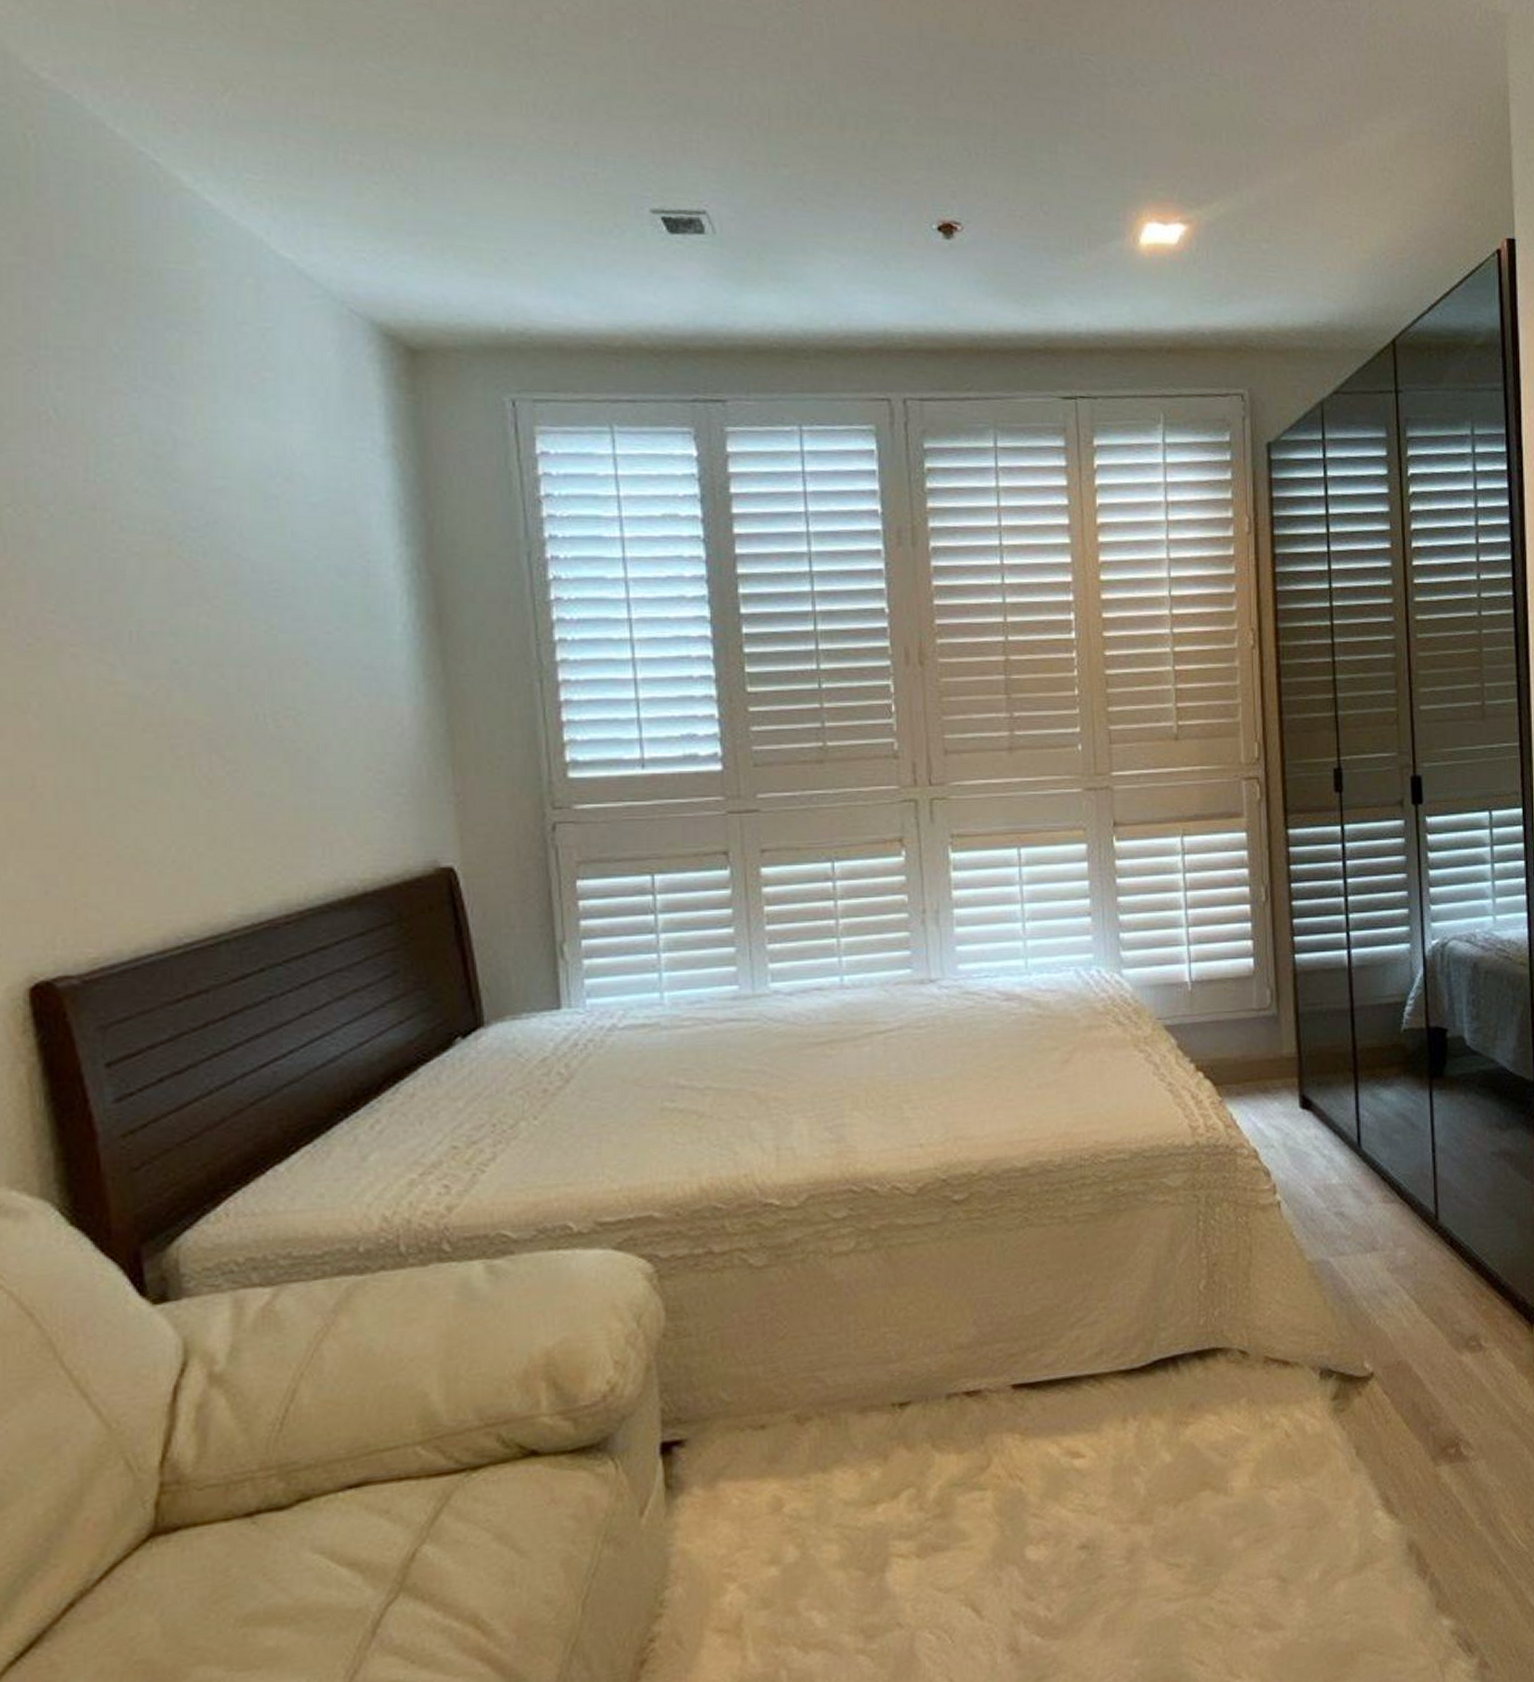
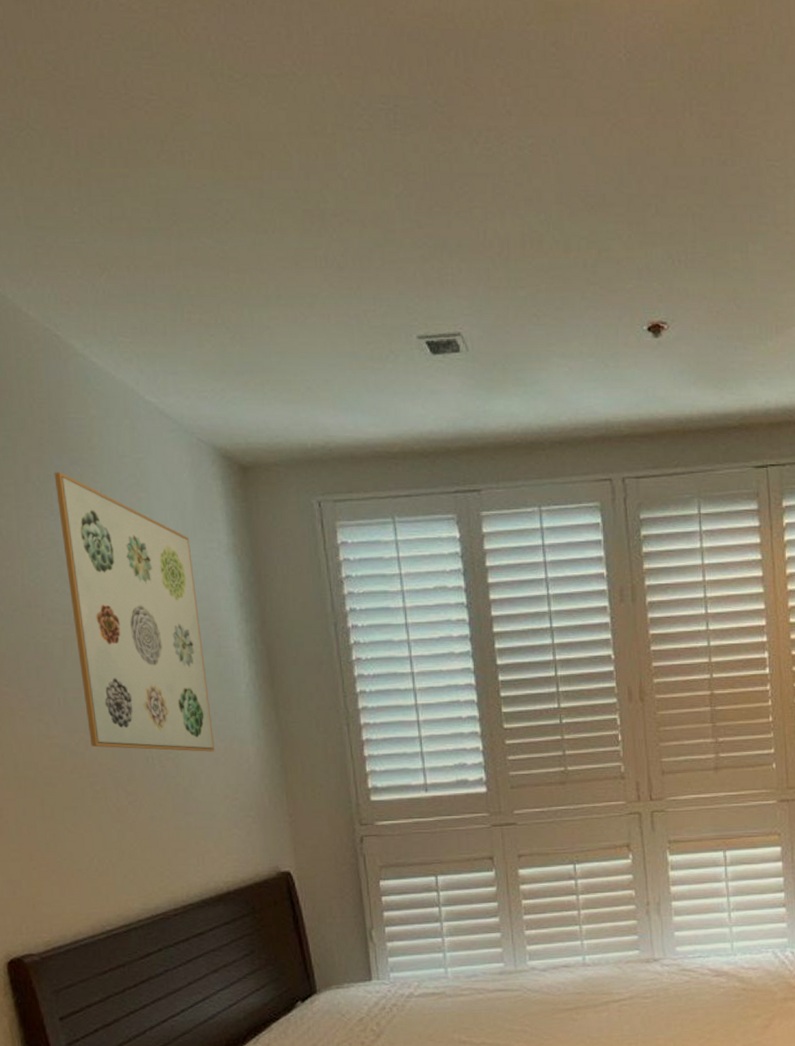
wall art: none [141,336,355,710] -> present [54,472,215,752]

